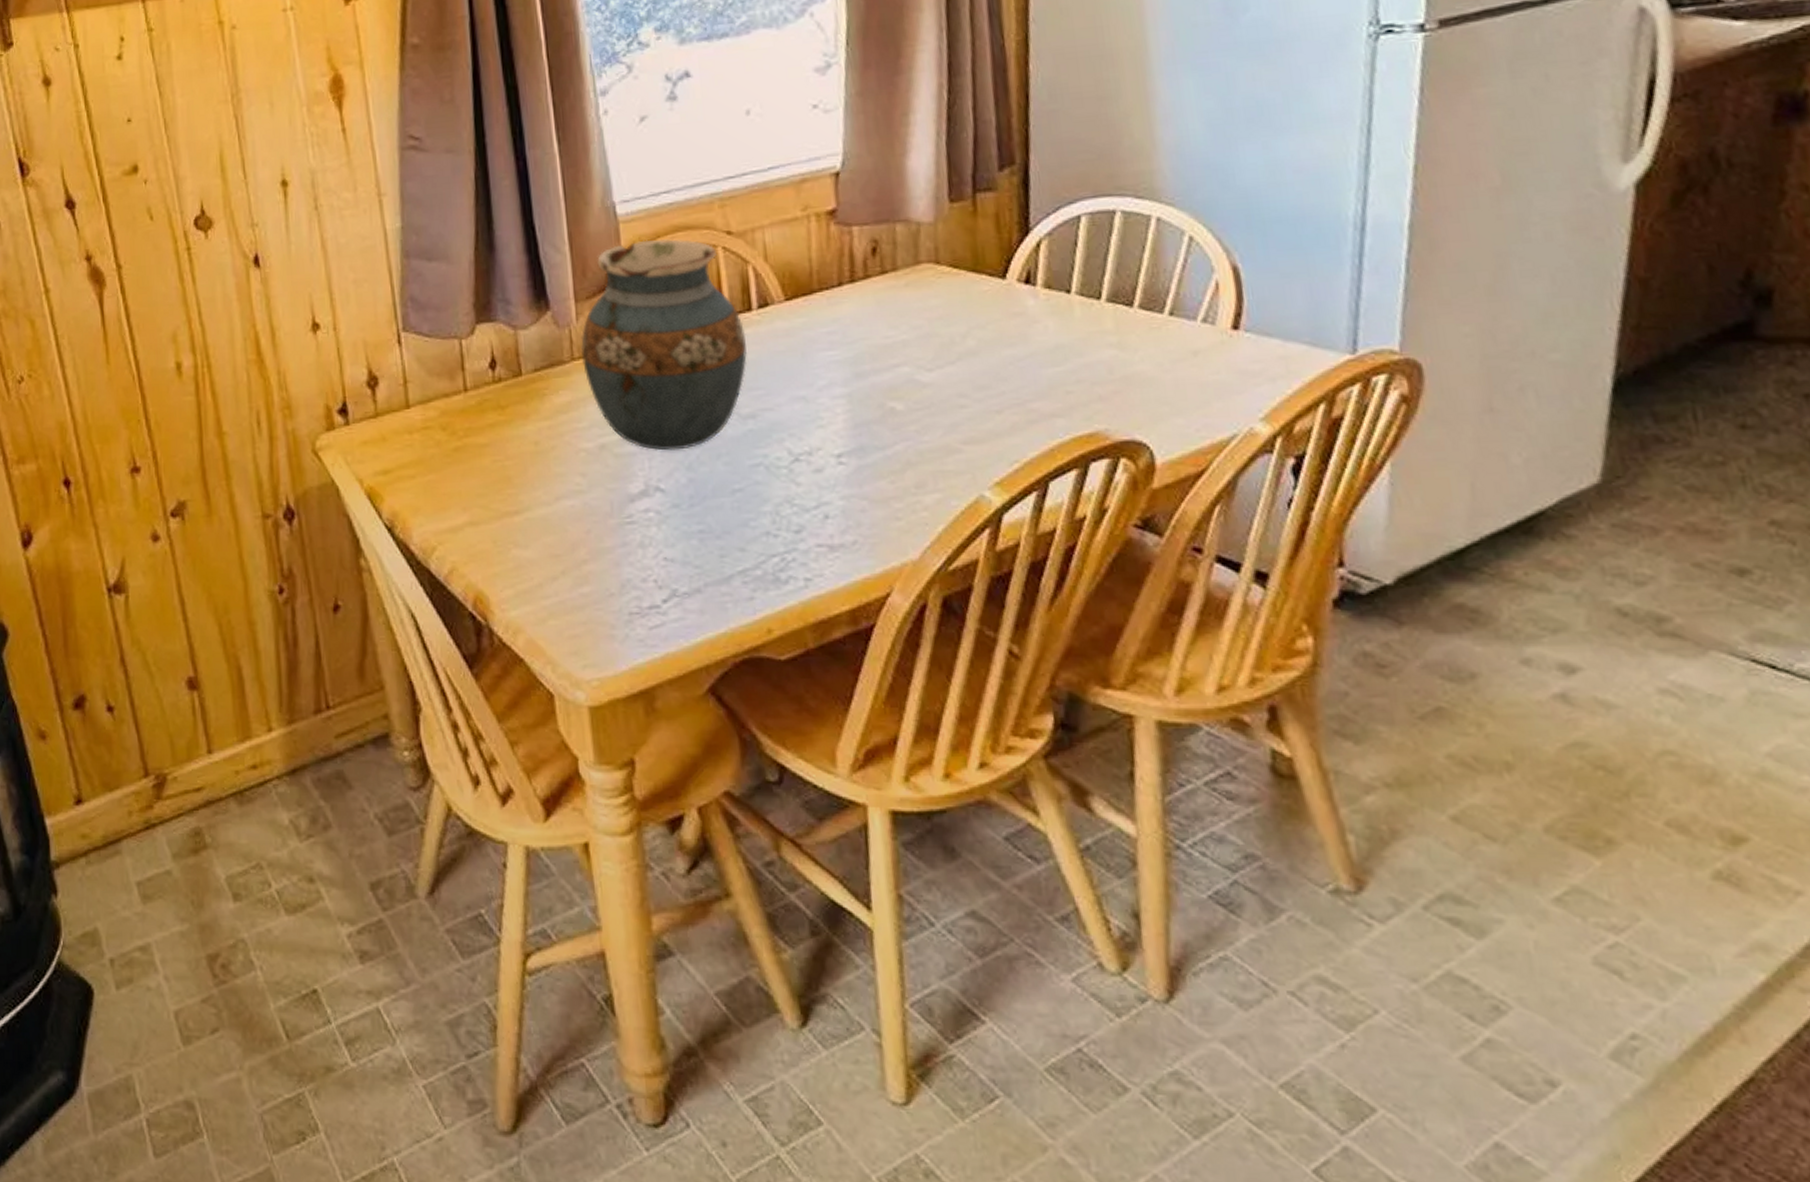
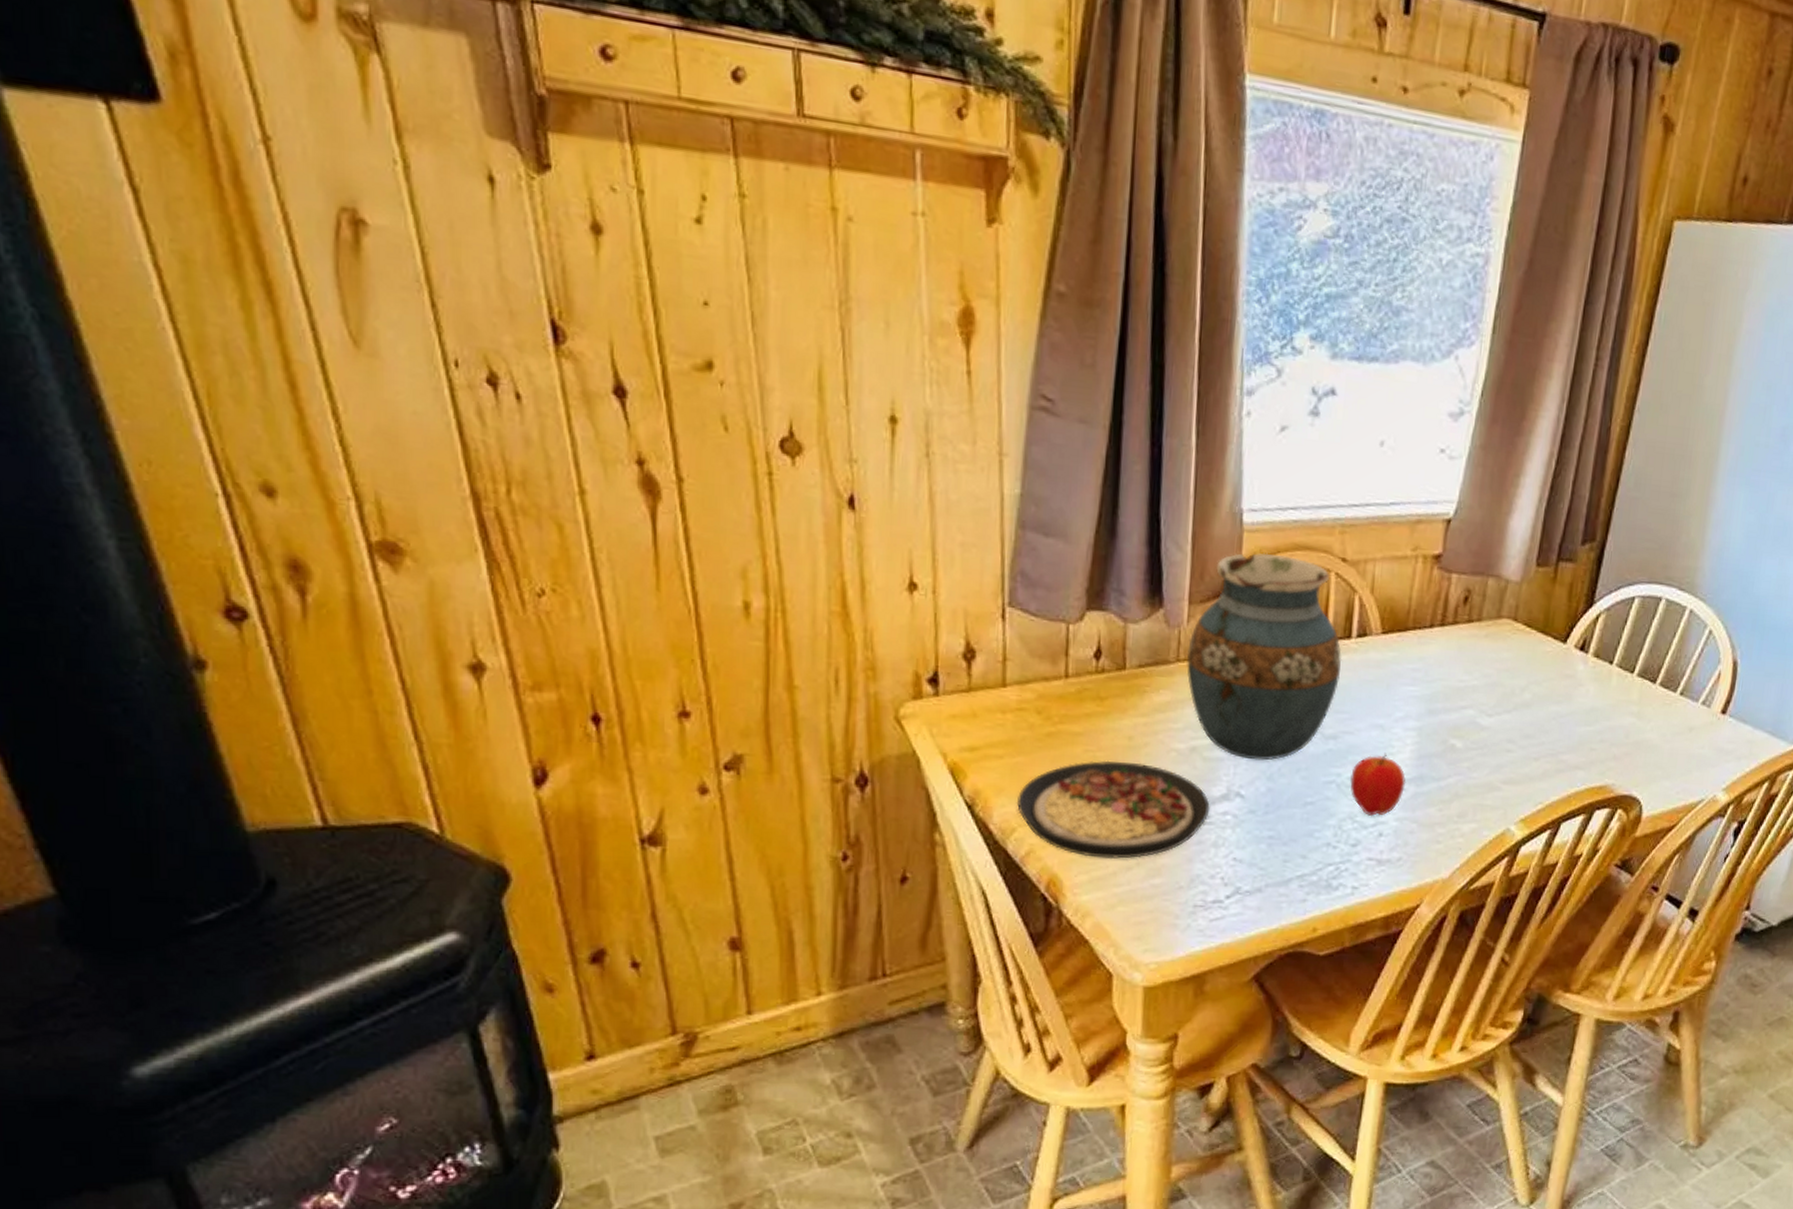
plate: none [433,467,630,570] -> present [1016,760,1210,859]
apple: none [779,426,846,498] -> present [1350,752,1406,817]

